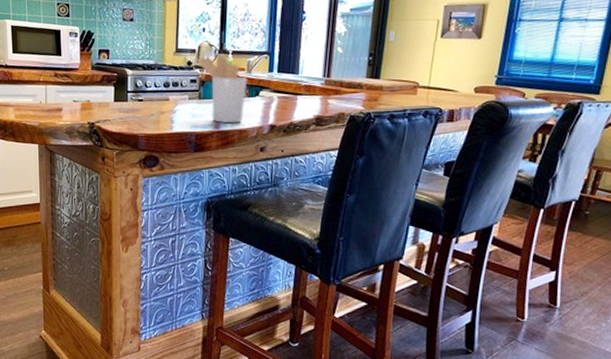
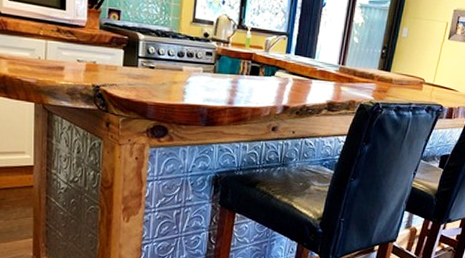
utensil holder: present [194,55,247,124] -> none [212,30,264,101]

